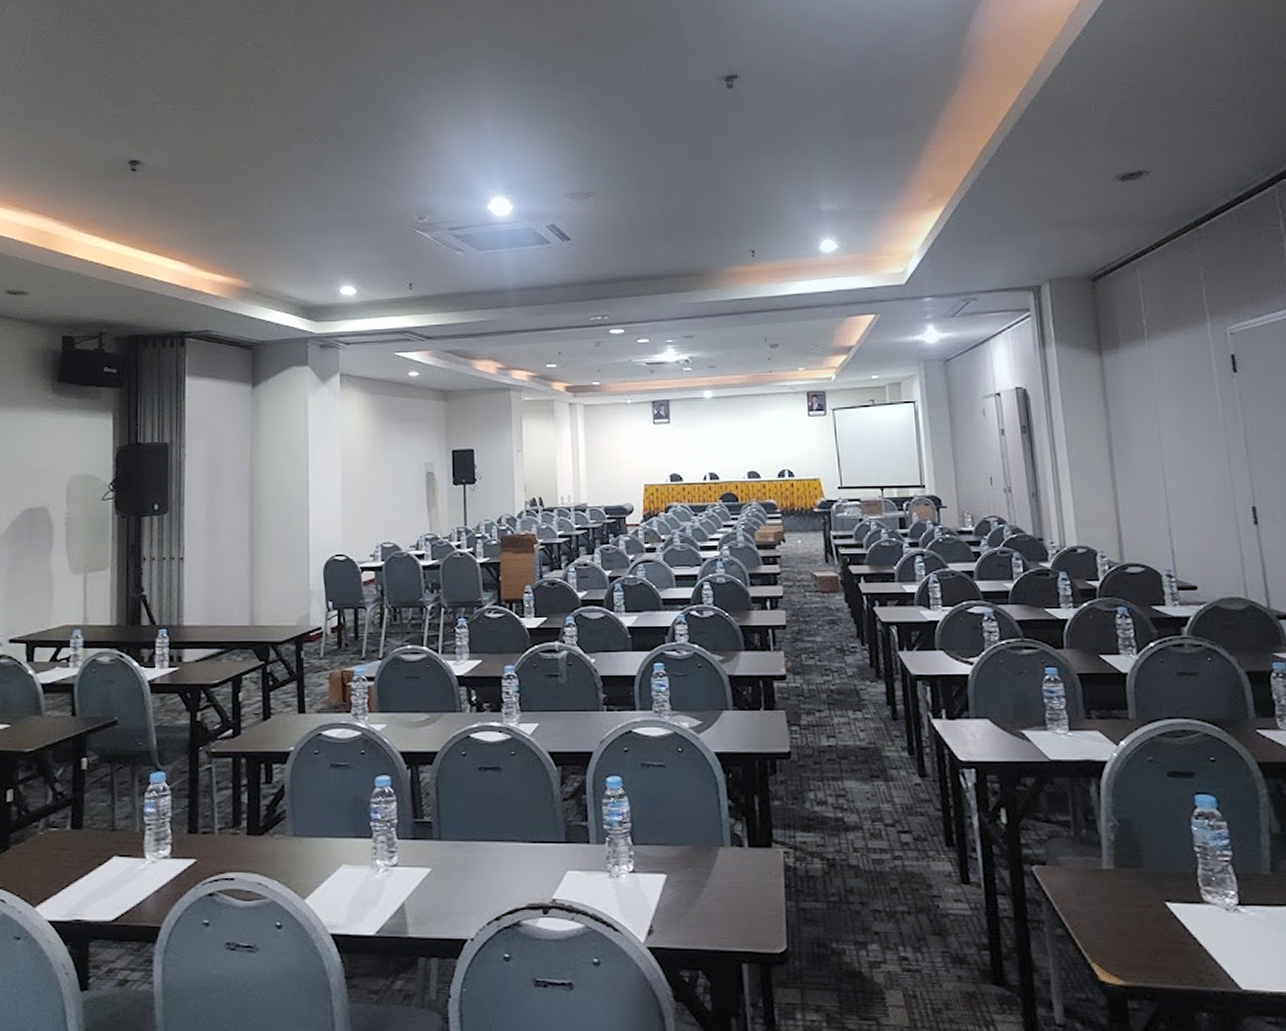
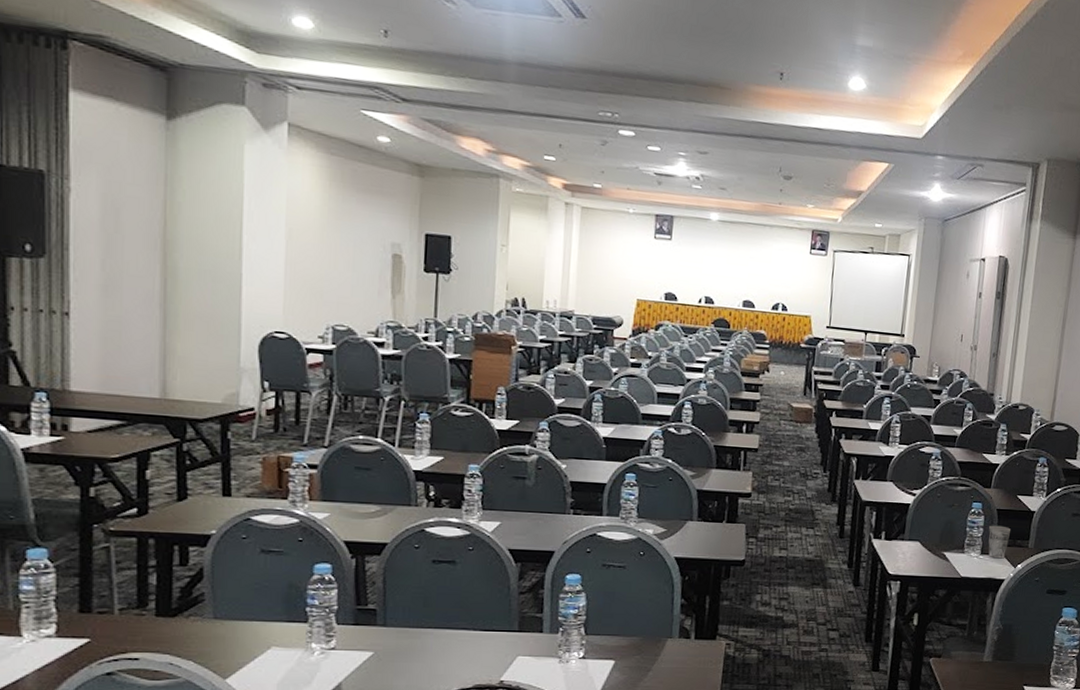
cup: none [1071,693,1102,735] -> present [988,525,1011,559]

